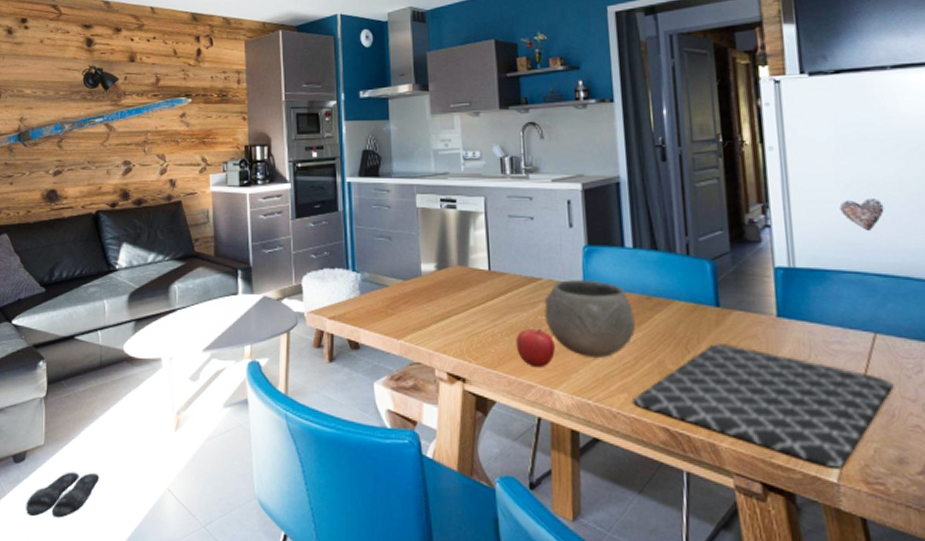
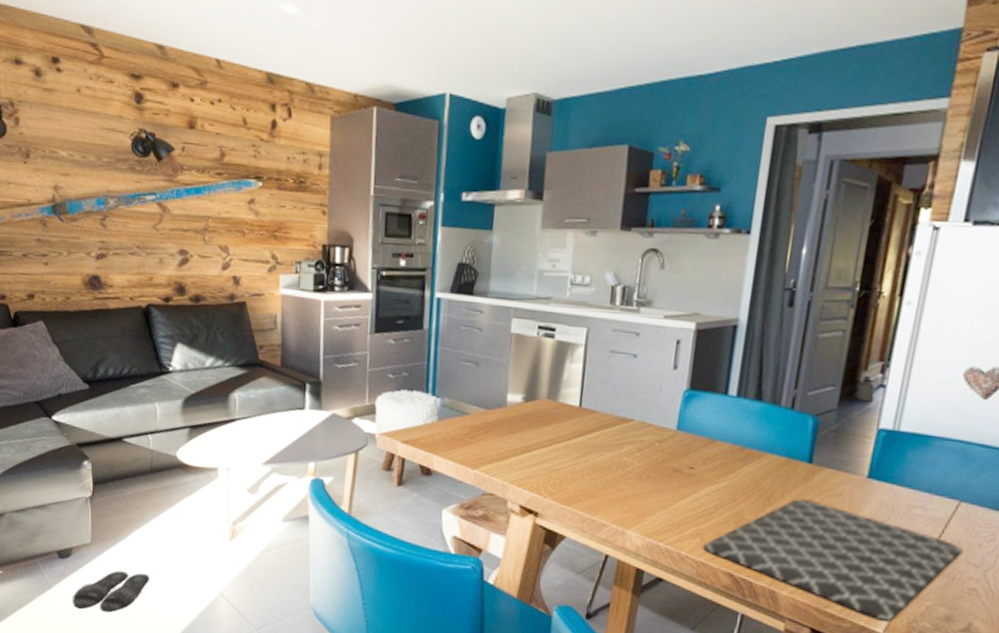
fruit: present [516,328,555,368] -> none [595,469,636,508]
bowl: present [544,280,636,358] -> none [629,423,724,504]

